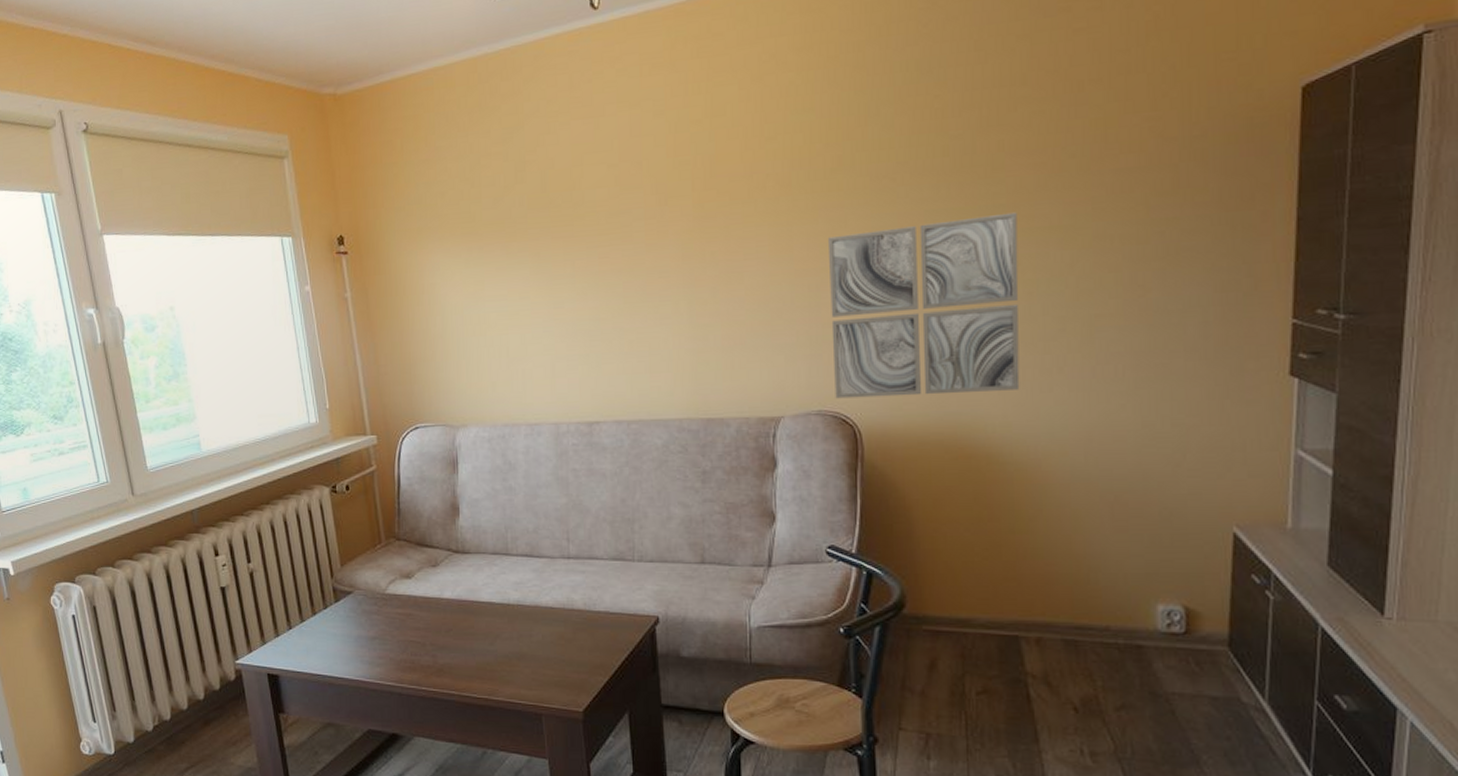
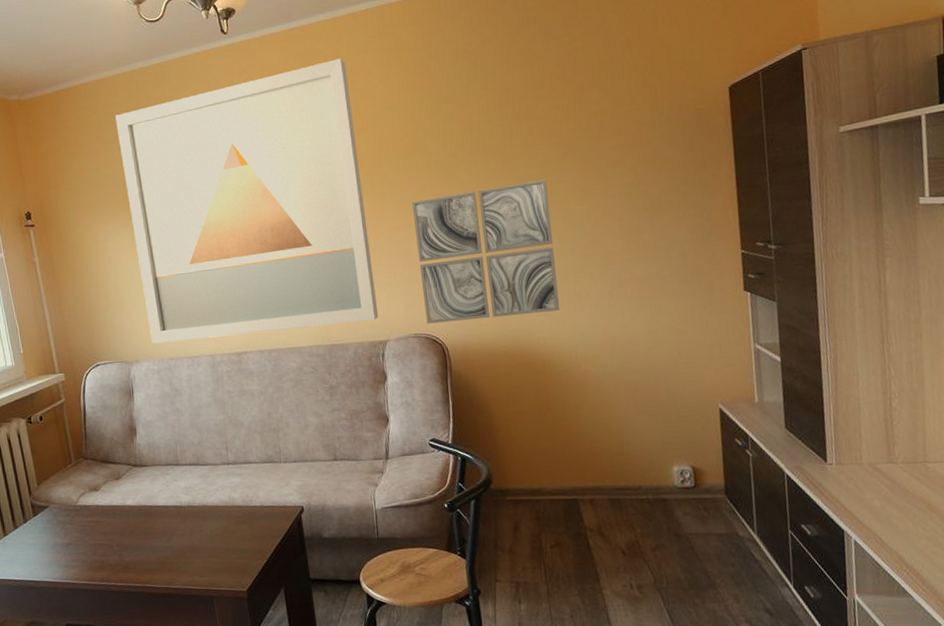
wall art: none [451,42,772,406] -> present [115,58,379,344]

